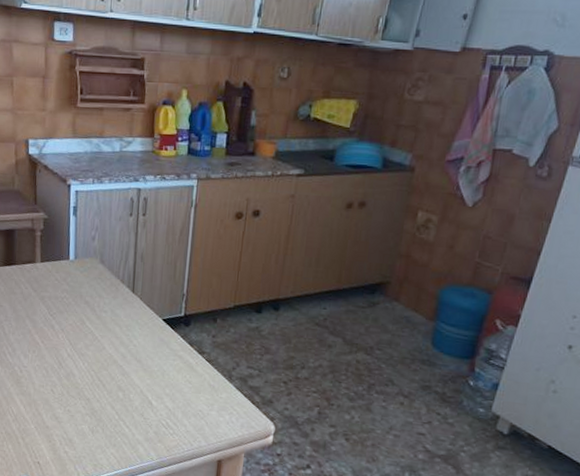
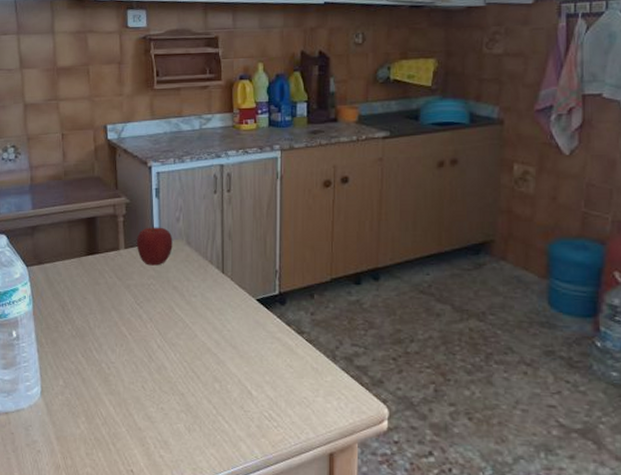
apple: none [52,243,88,281] -> present [136,227,173,266]

